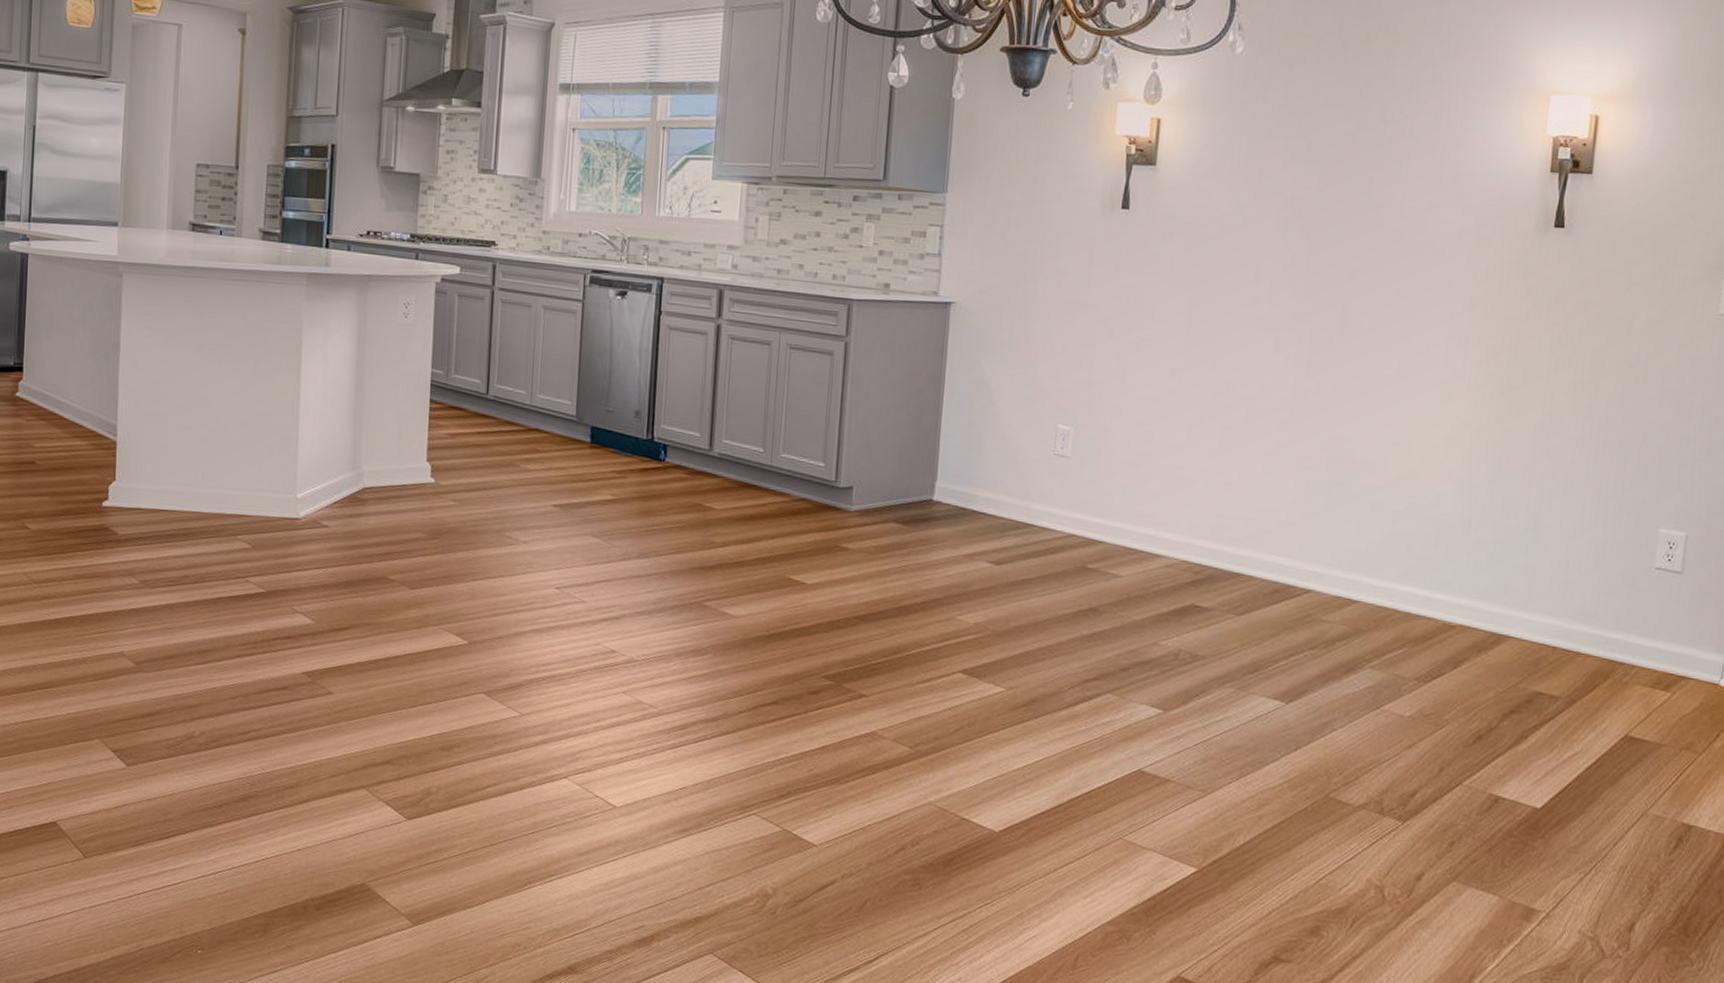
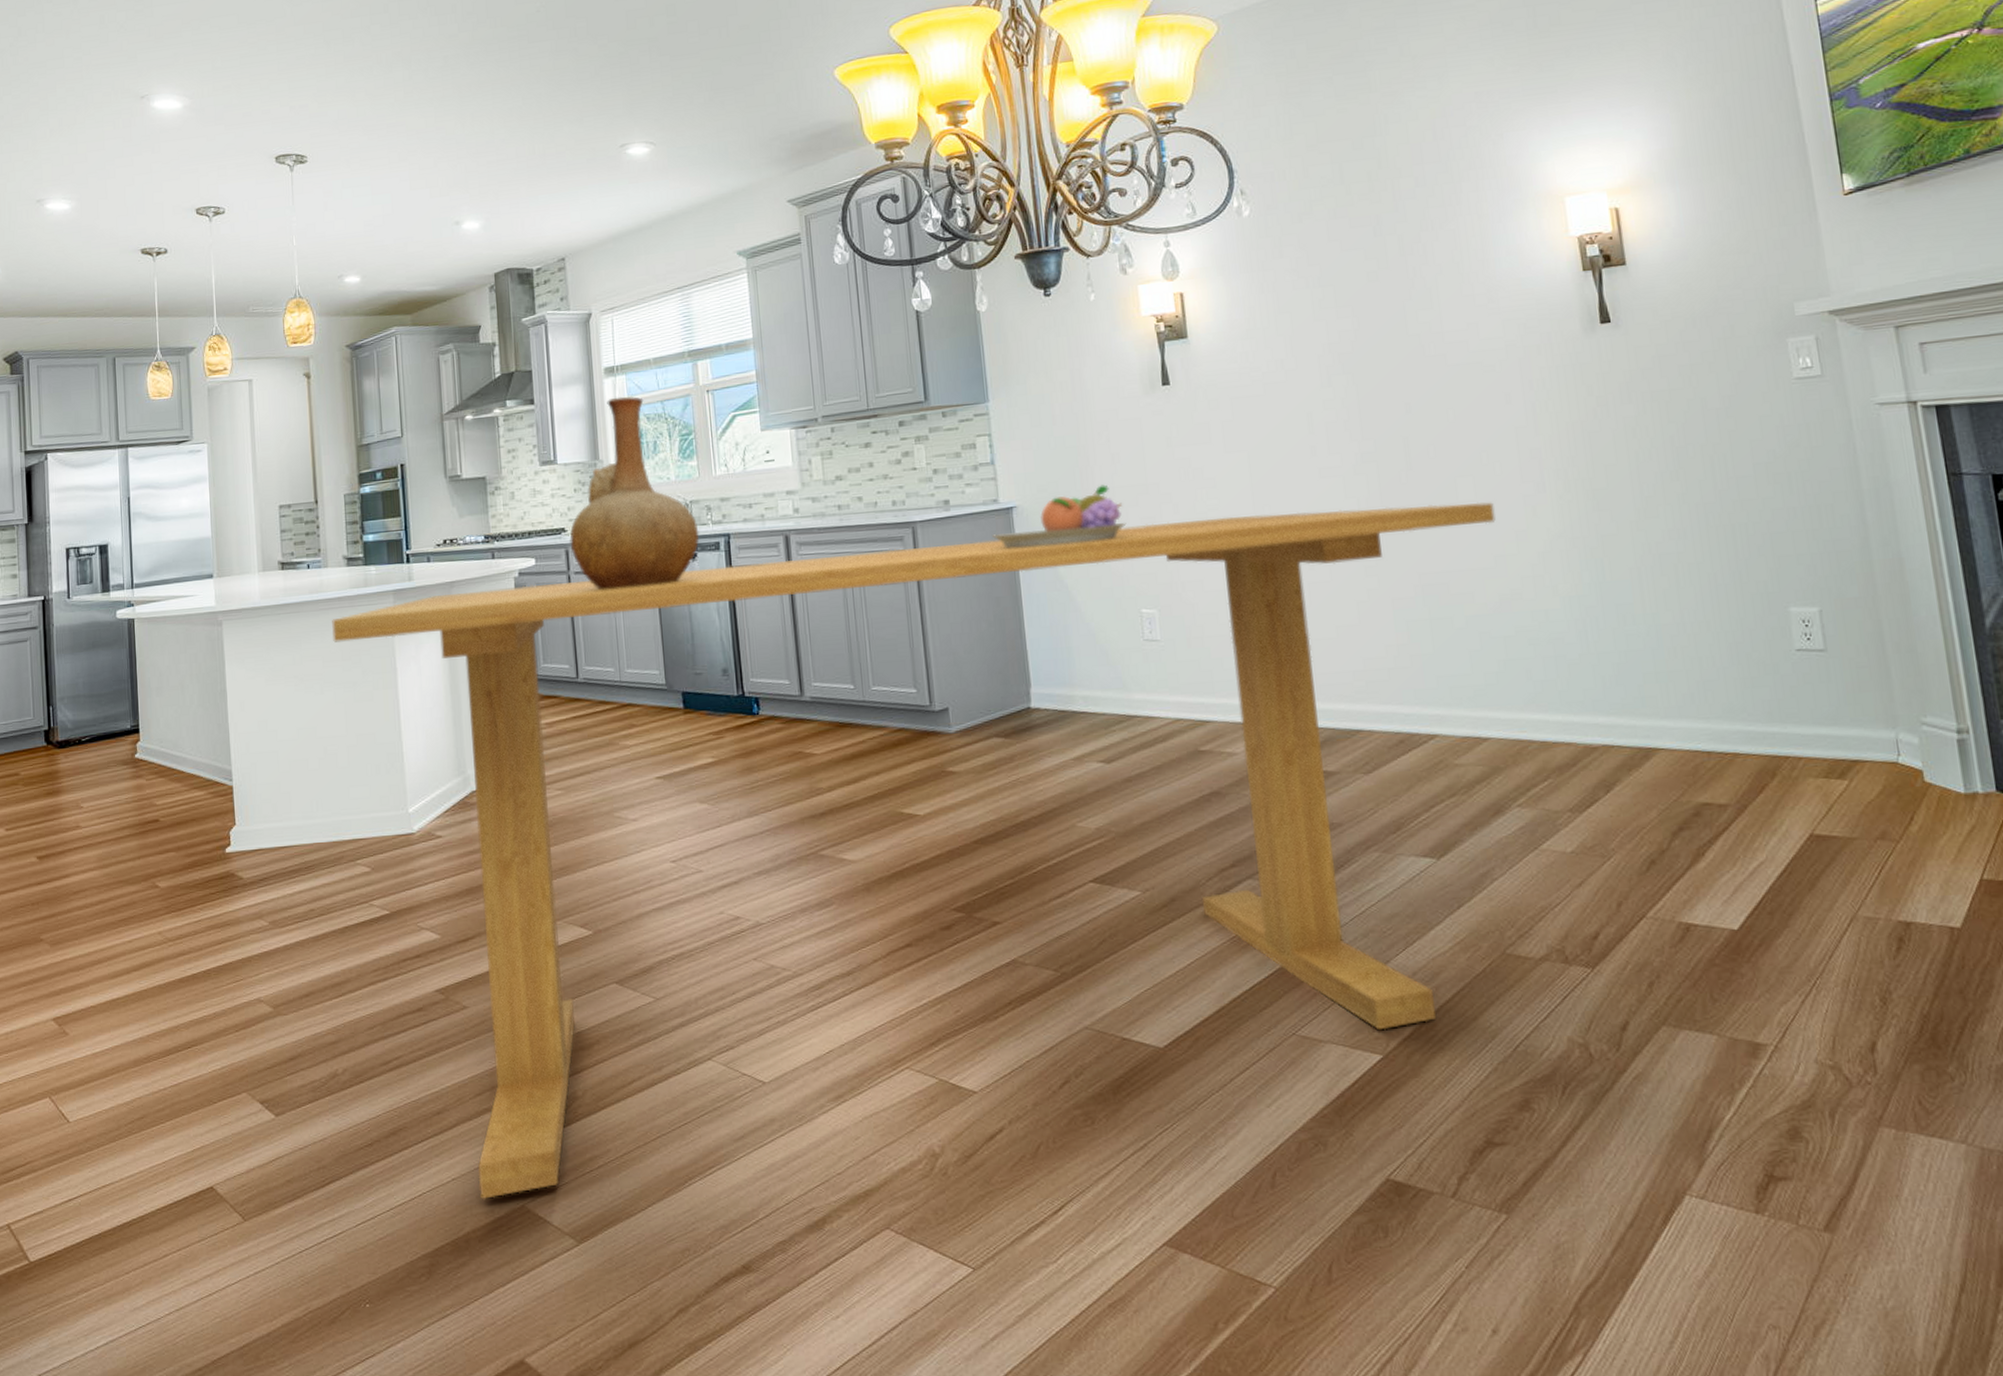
dining table: none [238,286,1413,873] -> present [332,502,1496,1200]
vase: none [498,116,633,317] -> present [569,395,700,591]
fruit bowl: none [926,296,1060,352] -> present [993,484,1127,549]

